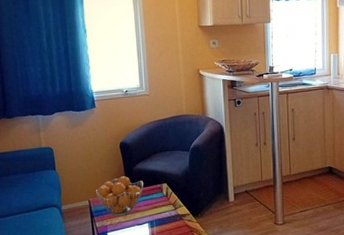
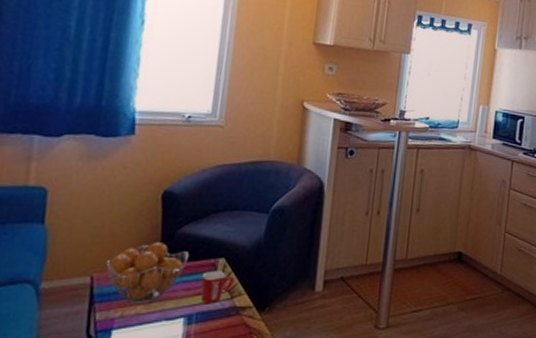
mug: none [154,192,175,213] -> present [200,270,235,303]

